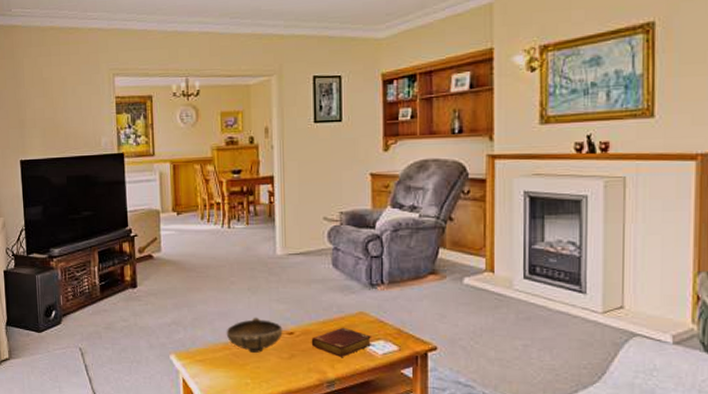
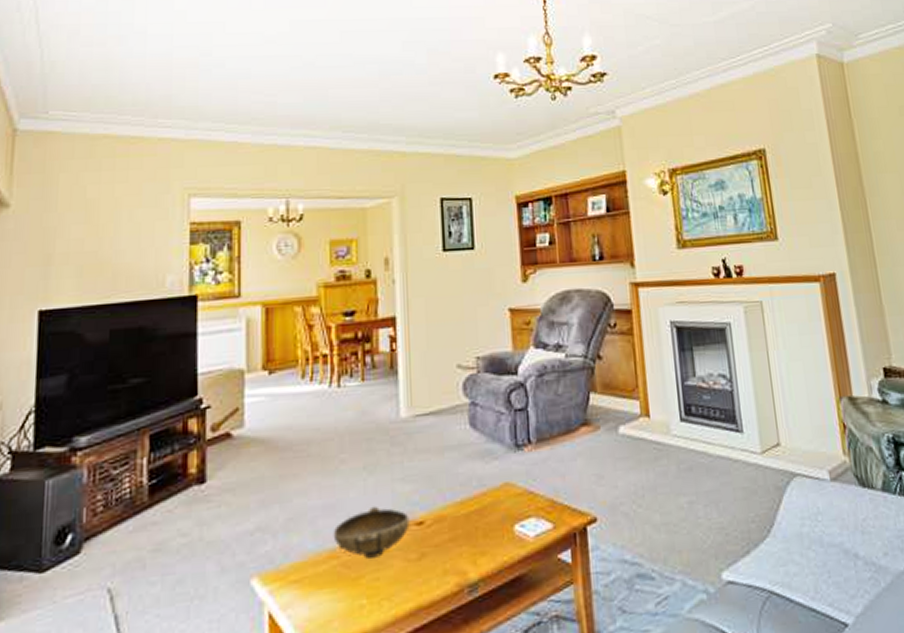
book: present [311,327,371,357] -> none [446,505,521,548]

